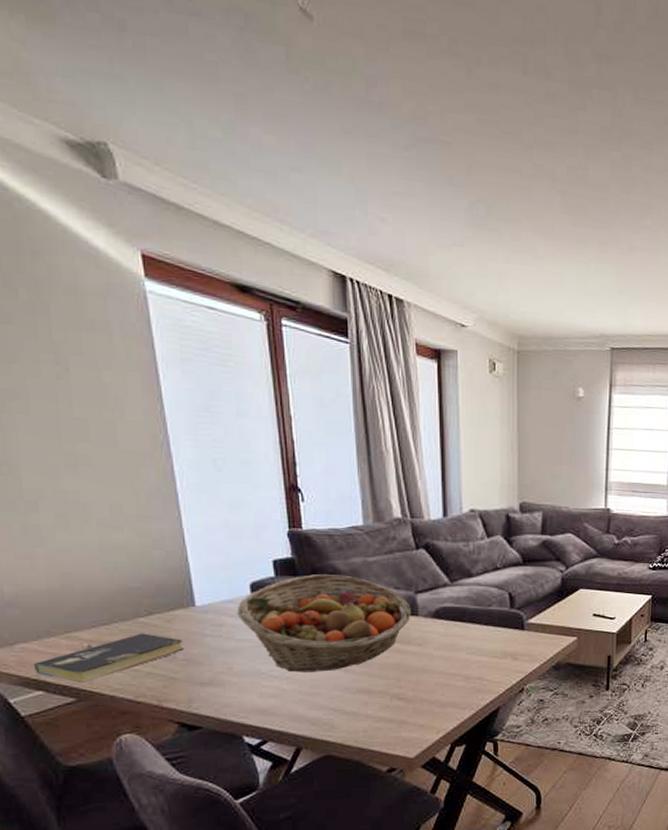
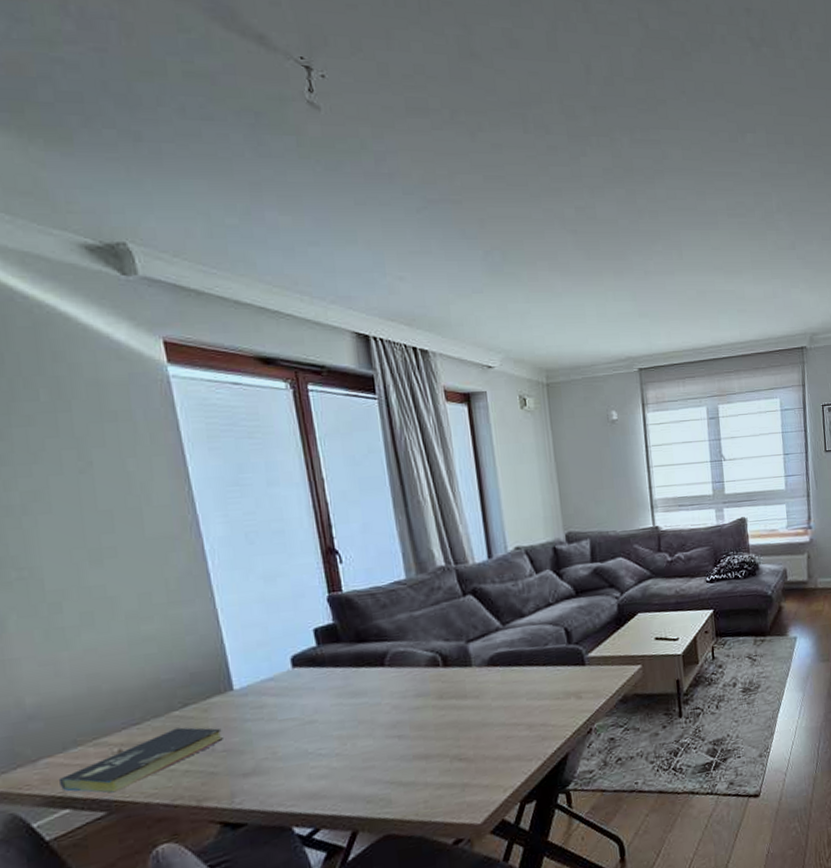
fruit basket: present [236,574,411,672] -> none [278,634,464,747]

